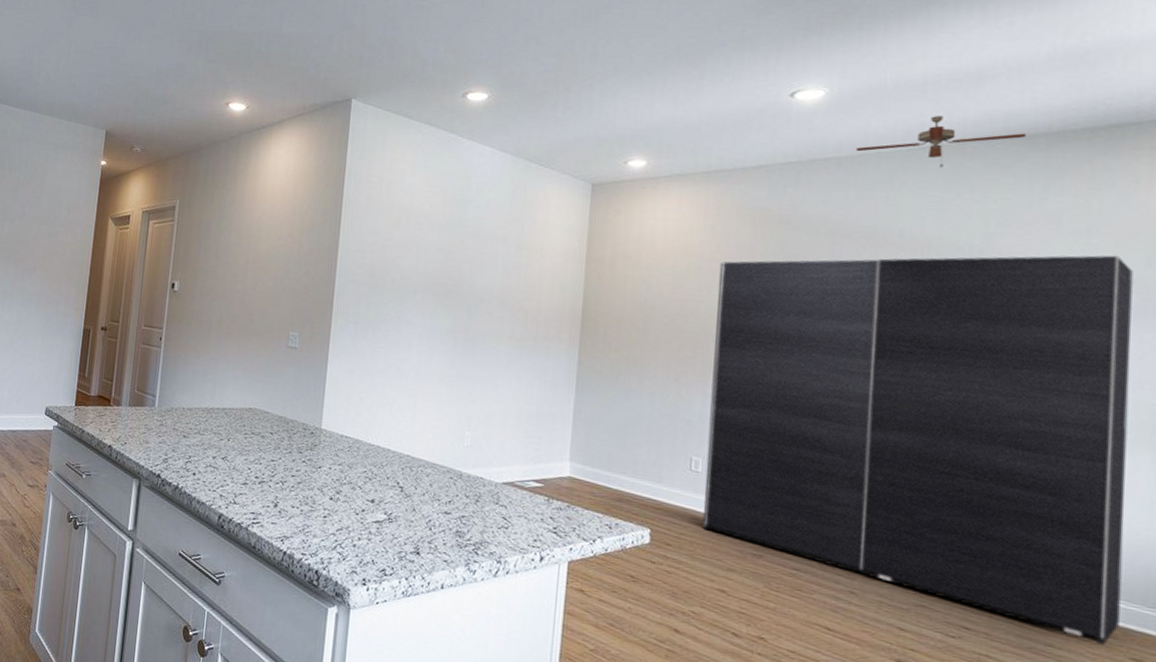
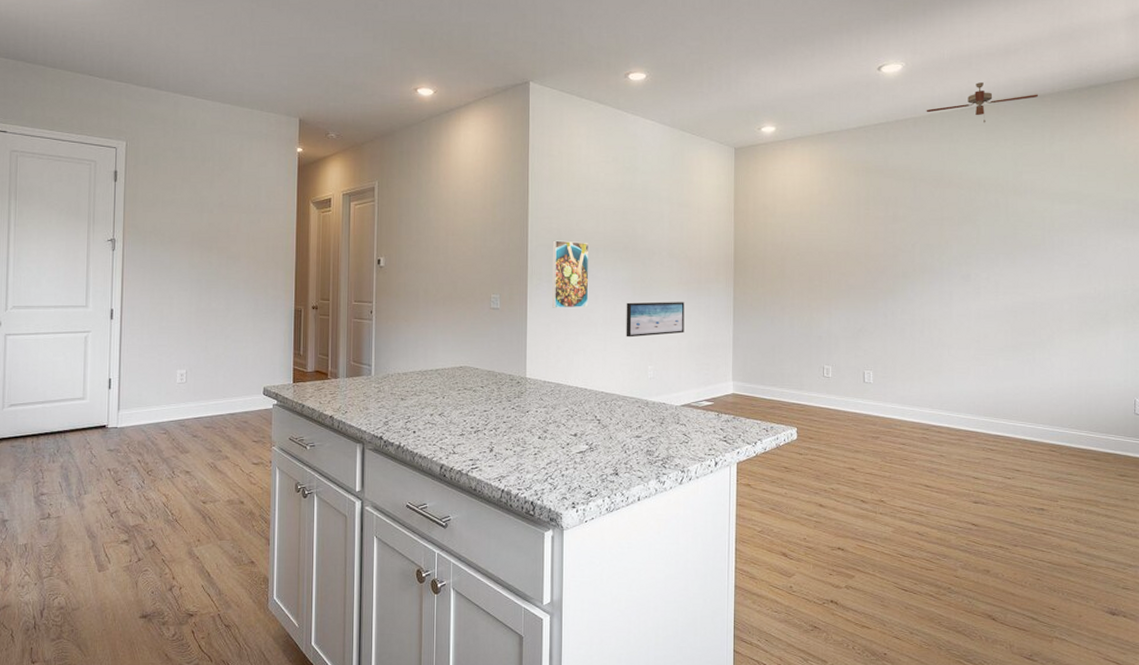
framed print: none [357,277,406,357] -> present [552,240,589,308]
wall art: none [441,355,516,398] -> present [626,301,685,338]
cabinet: present [703,255,1133,646] -> none [834,183,1111,469]

